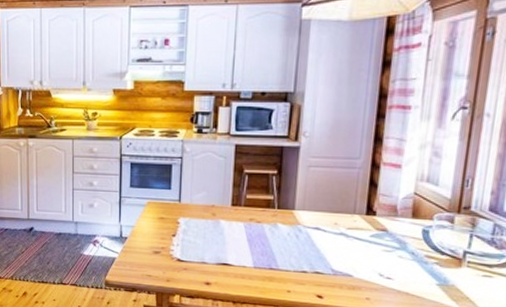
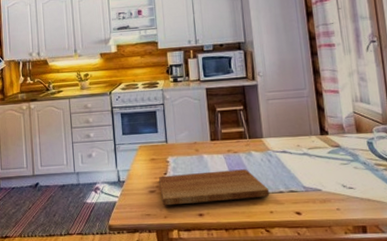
cutting board: none [165,237,291,275] -> present [159,169,270,206]

